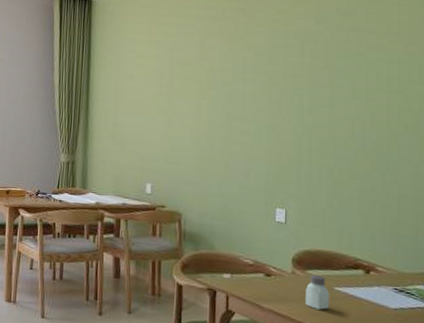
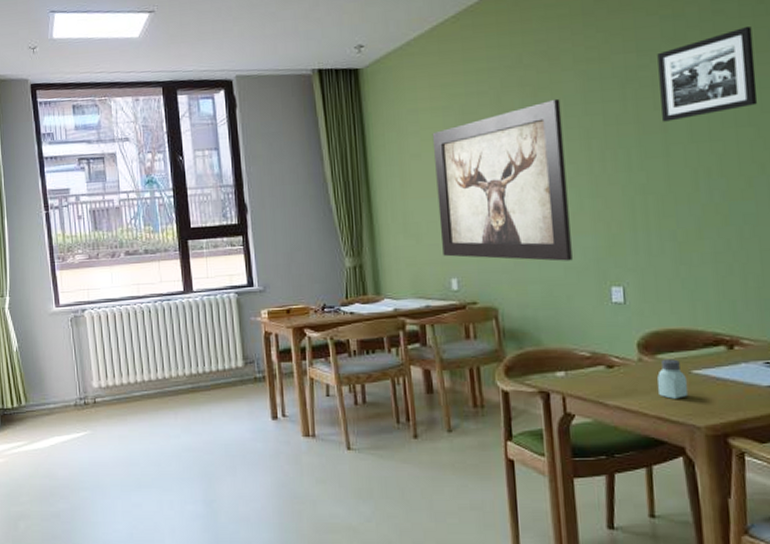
wall art: none [142,48,251,182] -> present [432,98,573,261]
picture frame: none [331,12,407,80] -> present [657,26,758,122]

